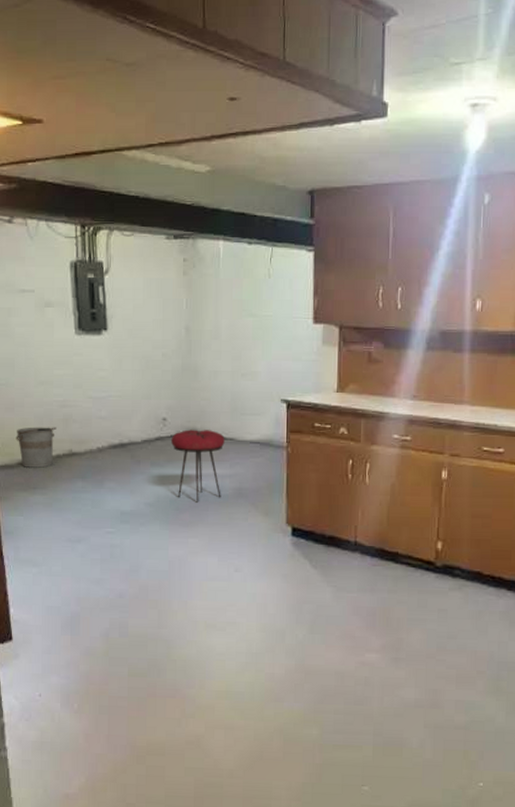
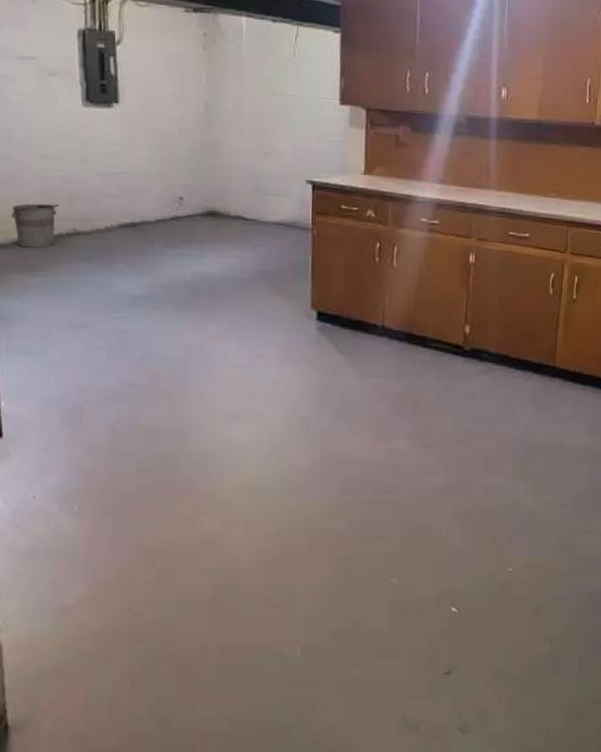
stool: present [171,429,225,503] -> none [188,209,247,286]

